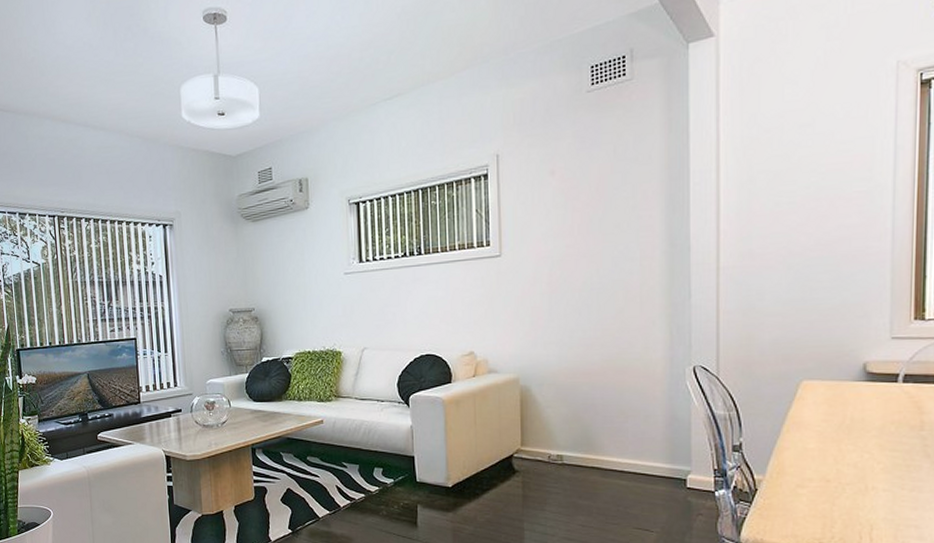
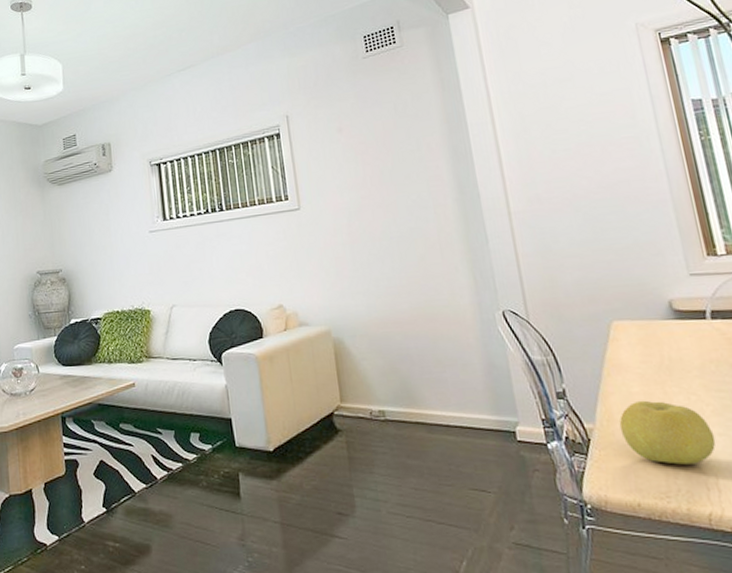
fruit: none [788,456,879,515] -> present [619,400,716,465]

